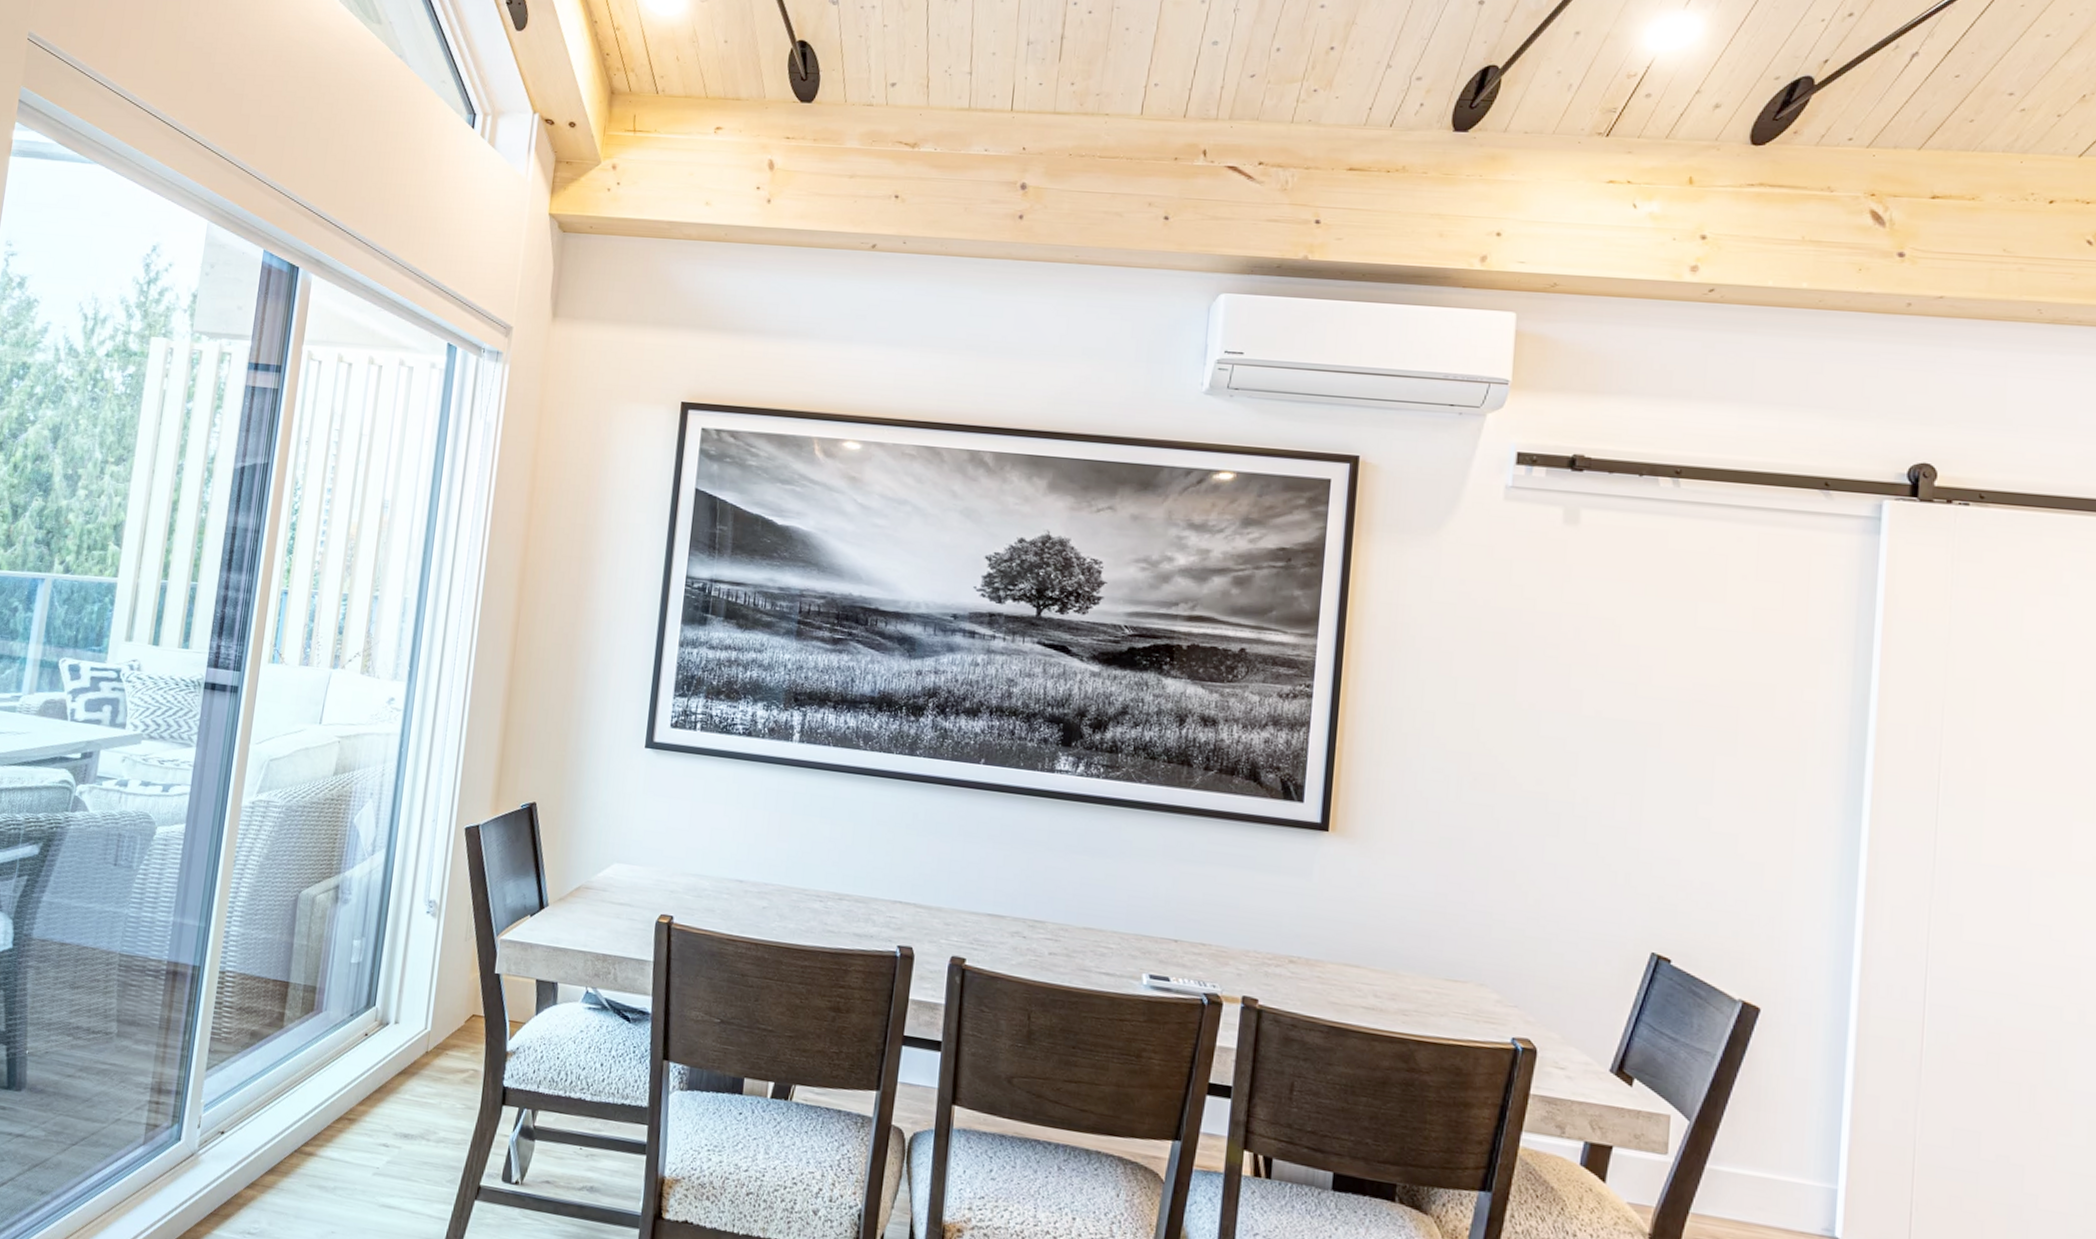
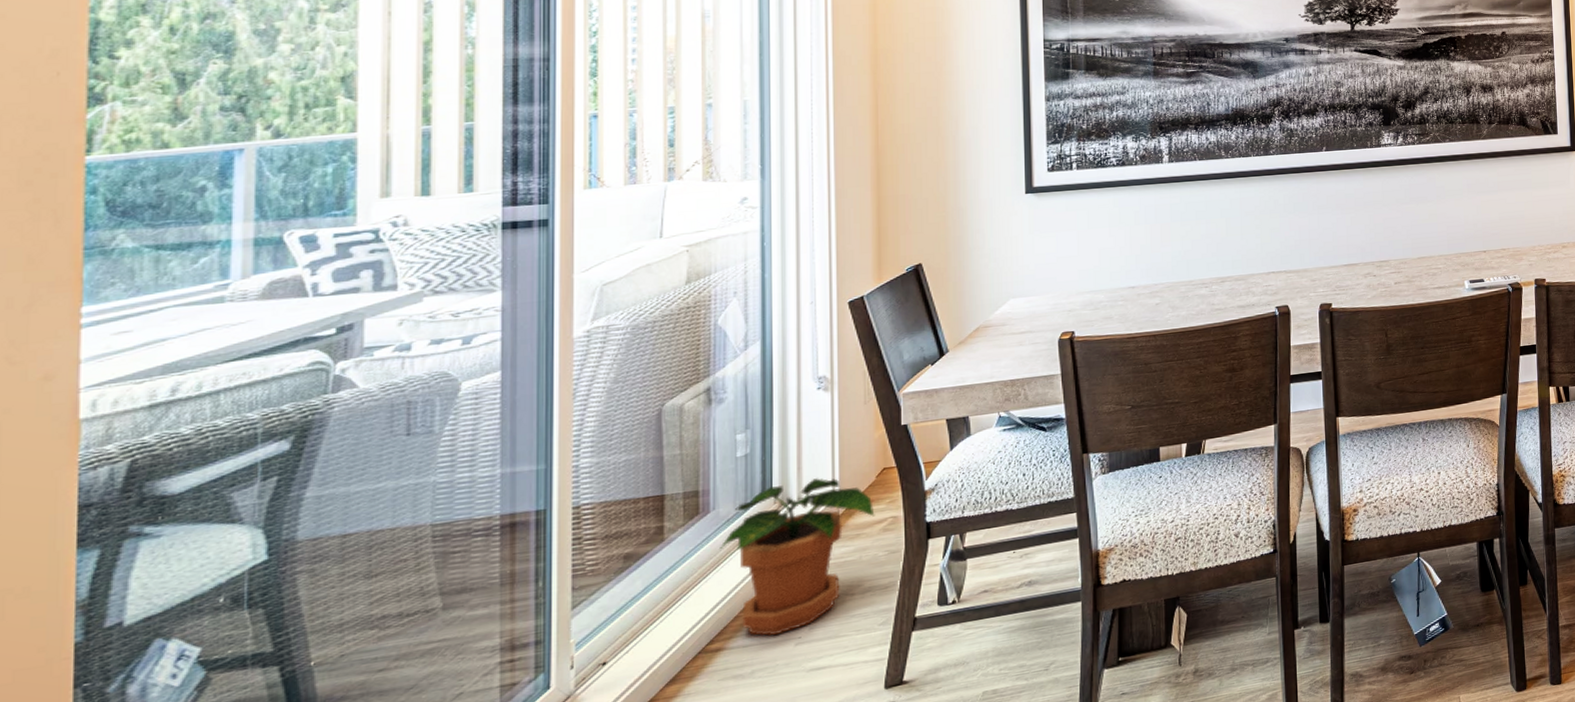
potted plant: none [325,1002,459,1158] -> present [720,478,875,636]

